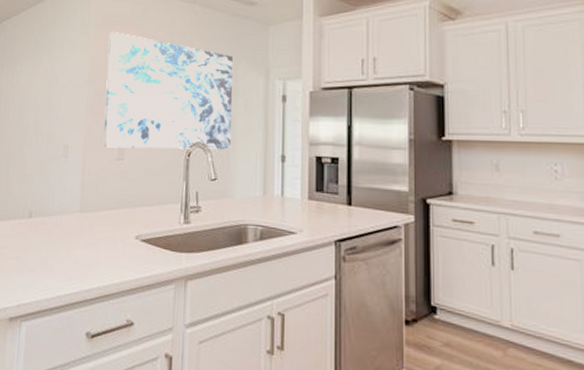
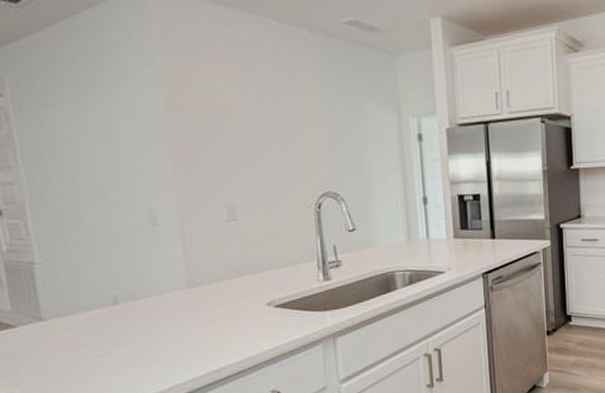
wall art: present [103,32,233,150] -> none [187,62,368,208]

